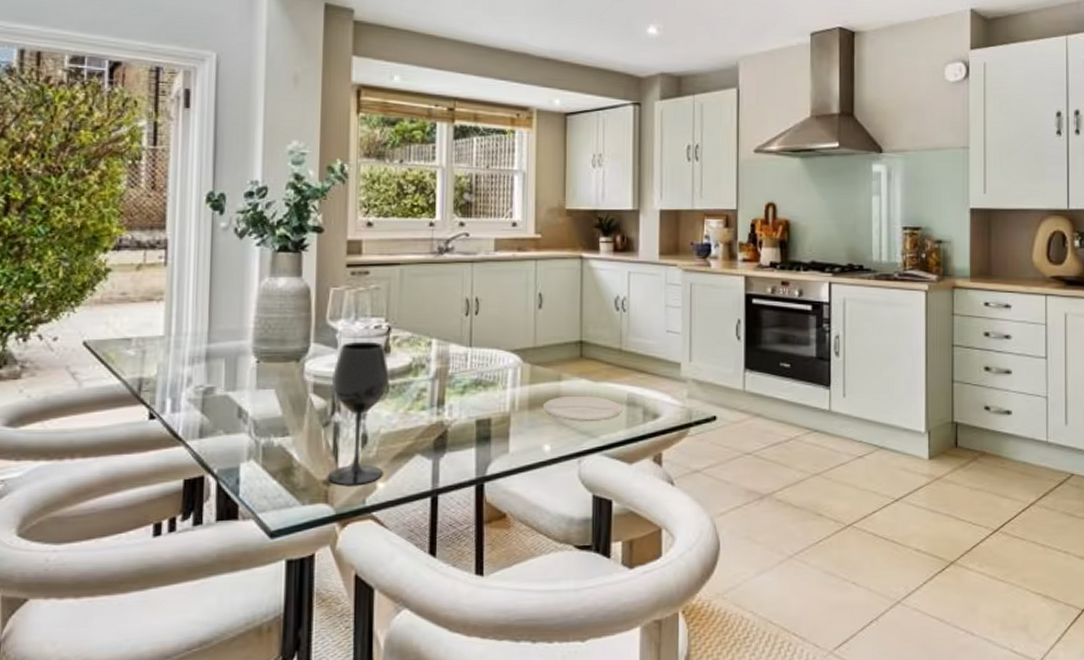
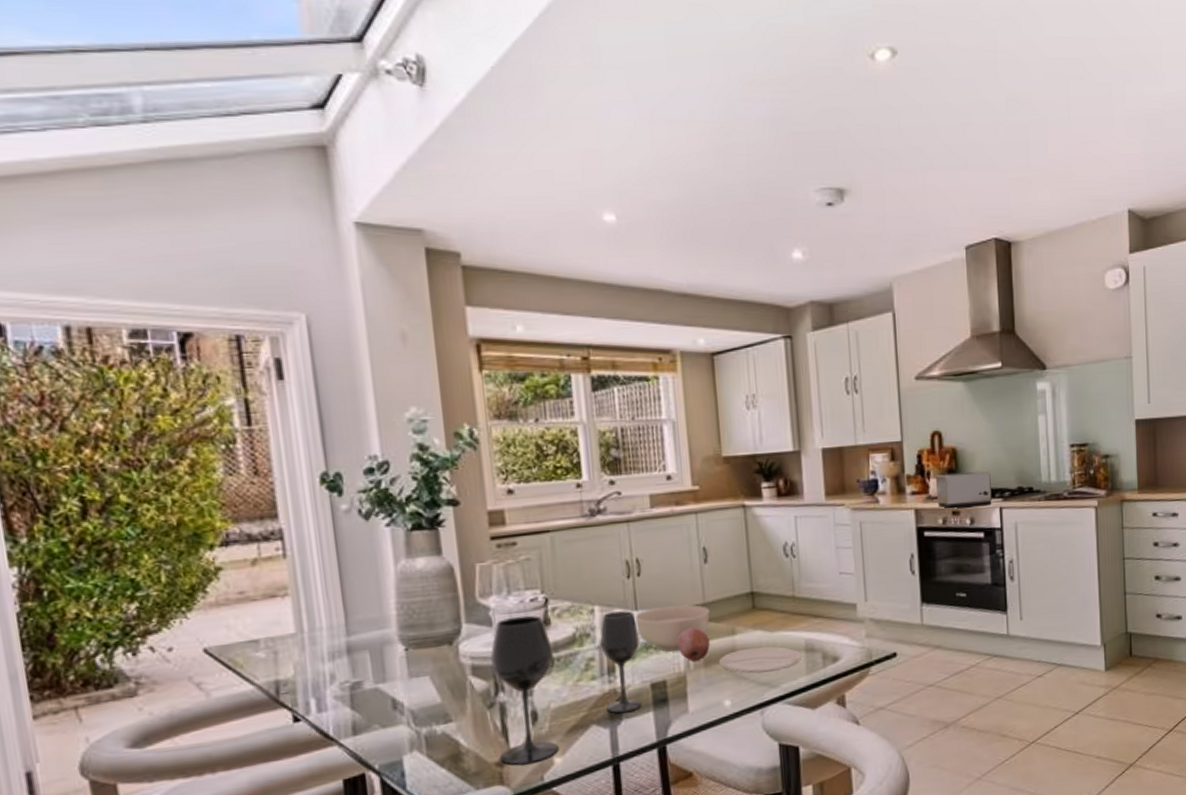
wine glass: none [432,346,470,446] -> present [600,610,642,714]
bowl: none [469,346,539,390] -> present [635,604,710,652]
fruit: none [506,370,536,403] -> present [677,627,710,661]
toaster: none [768,244,822,279] -> present [936,471,992,509]

